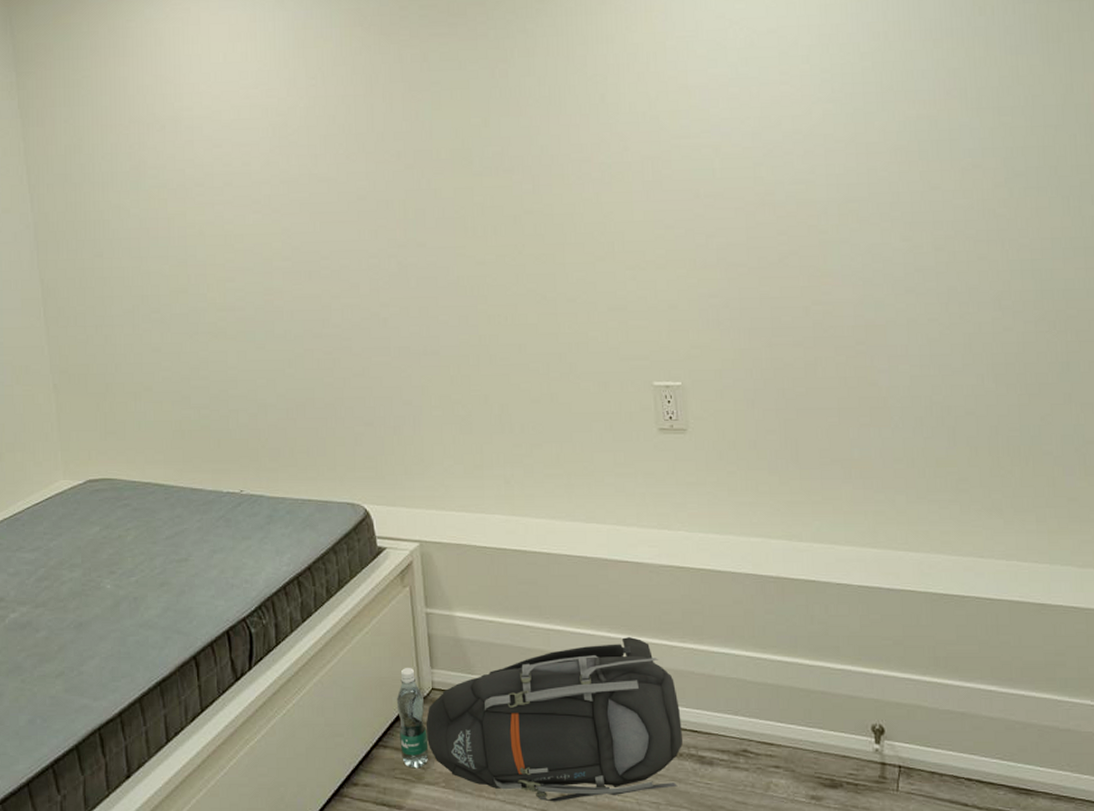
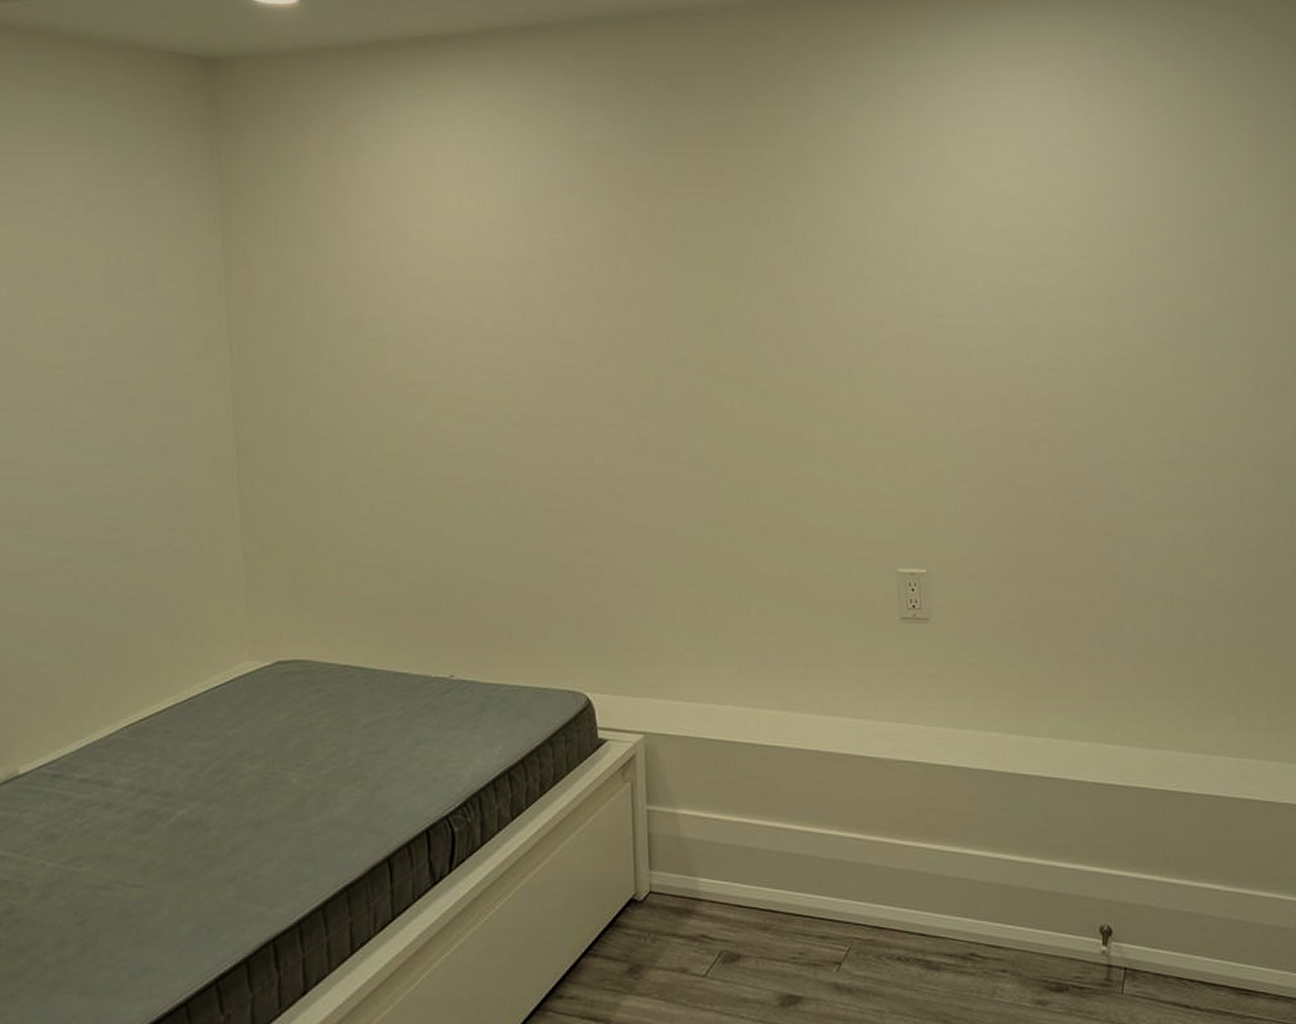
bottle: present [396,667,429,769] -> none [610,868,643,979]
backpack: present [425,637,682,802] -> none [640,836,909,1012]

